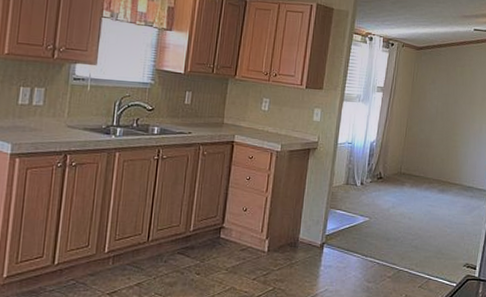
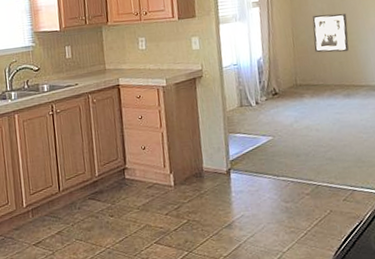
wall art: none [422,111,457,151] -> present [312,13,349,53]

